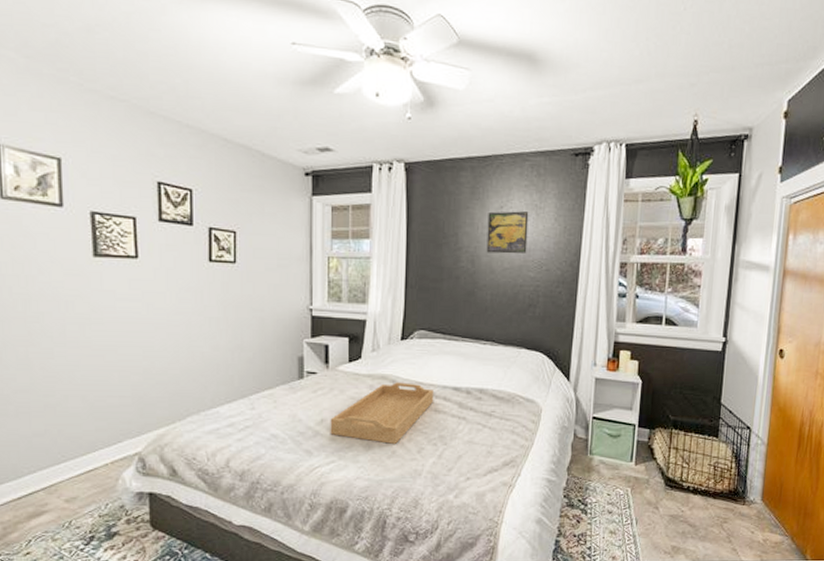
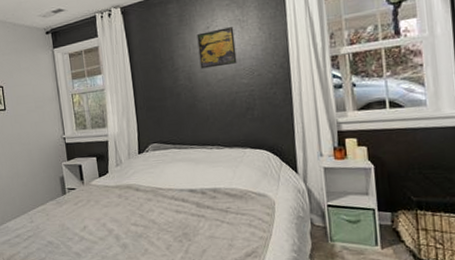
serving tray: present [330,382,435,444] -> none [91,189,174,243]

